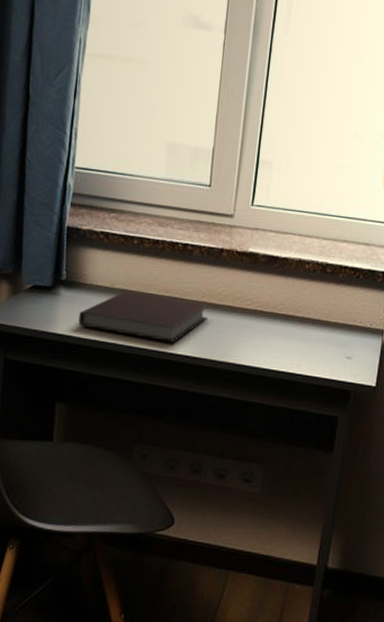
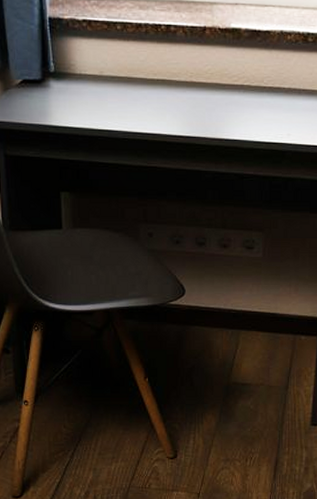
notebook: present [78,291,210,343] -> none [72,78,198,124]

